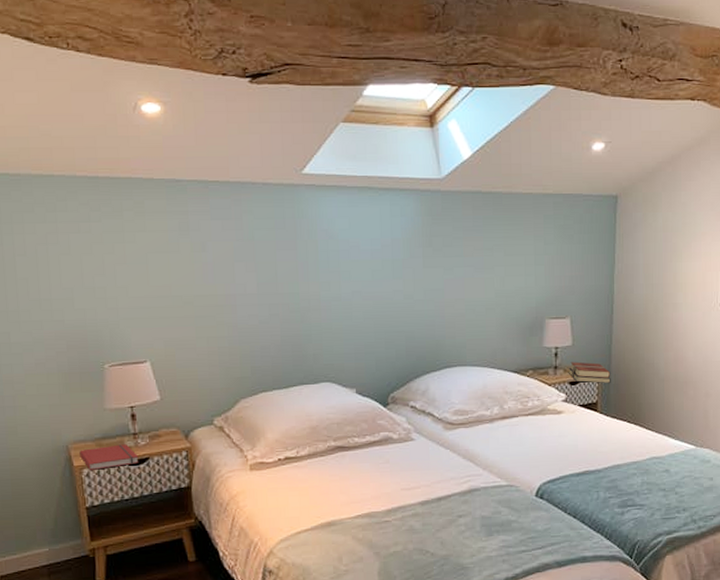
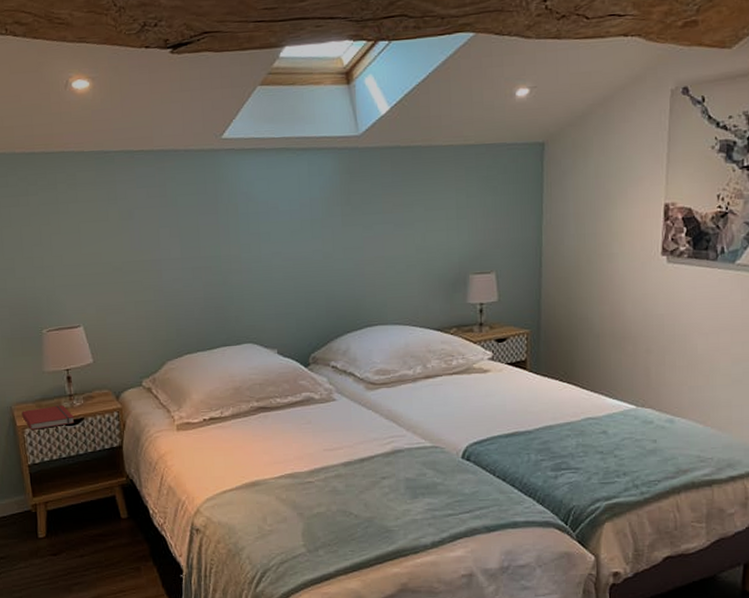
books: present [568,362,611,384] -> none [494,318,541,341]

